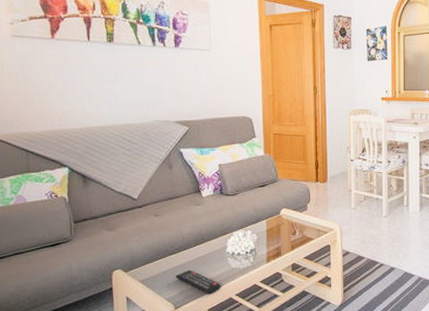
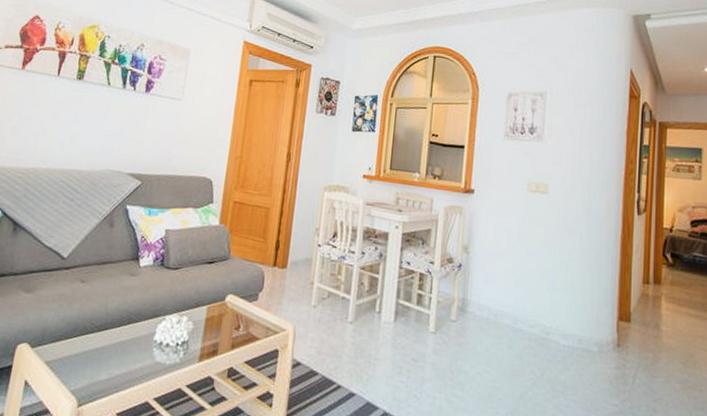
remote control: present [176,269,222,295] -> none [87,356,139,394]

